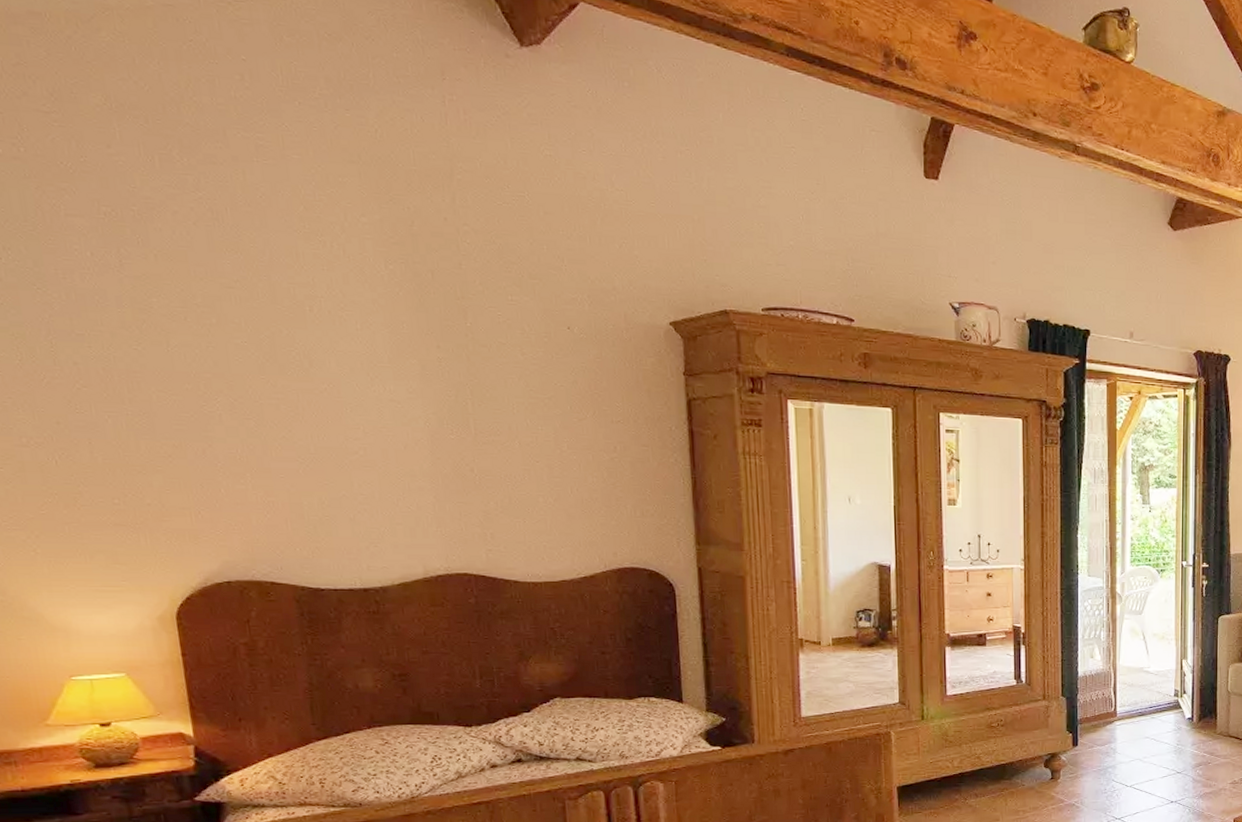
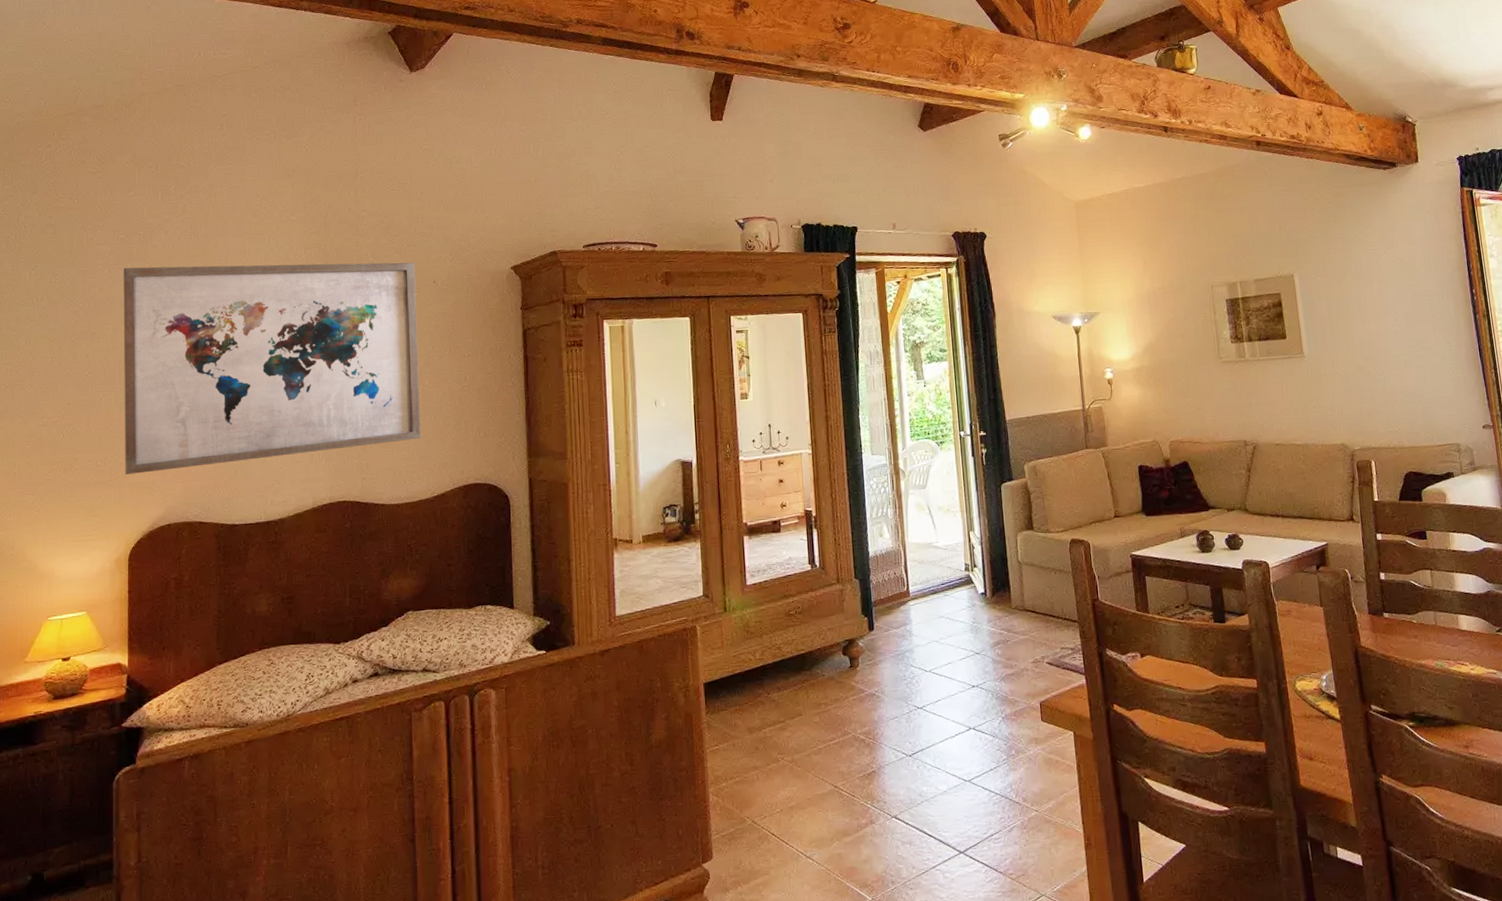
wall art: none [114,252,562,519] -> present [123,262,422,475]

